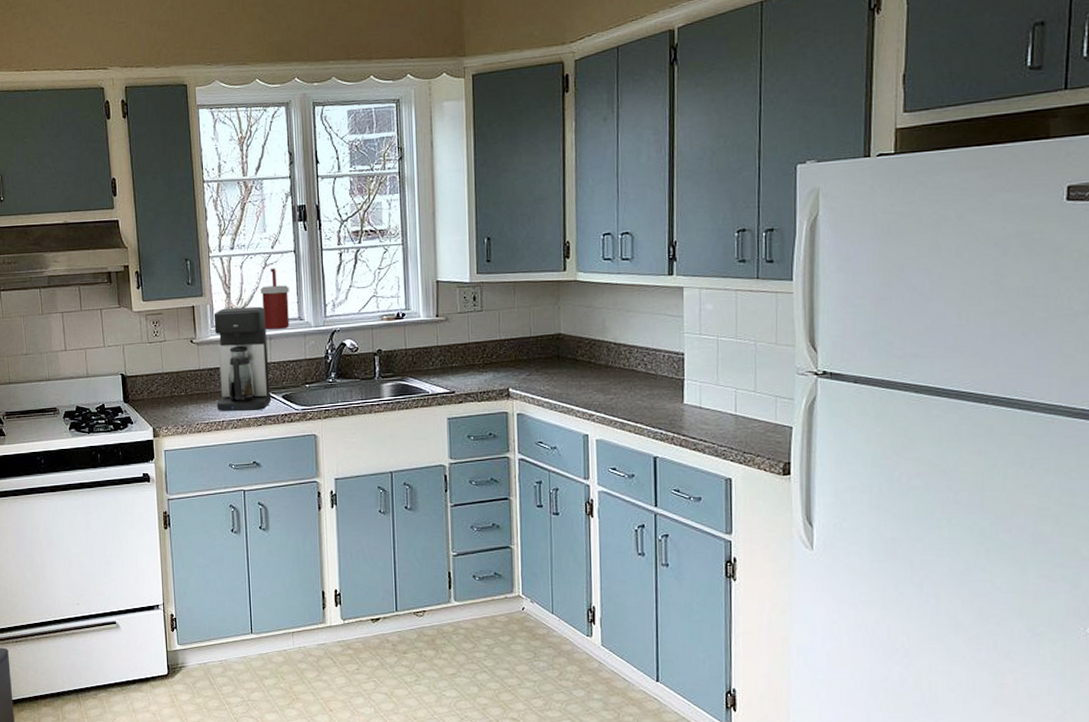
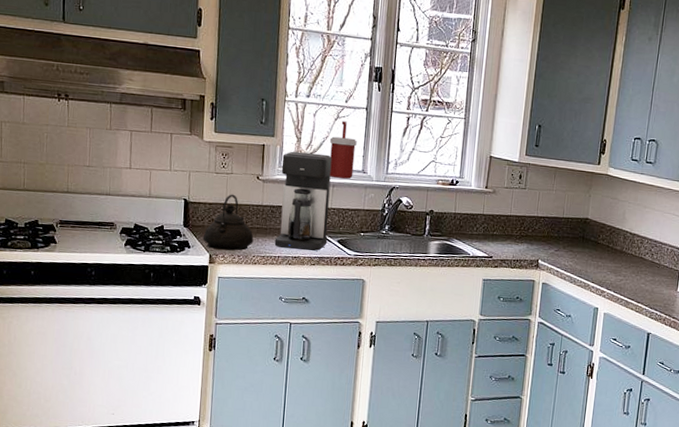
teakettle: none [144,362,195,423] -> present [203,194,254,251]

